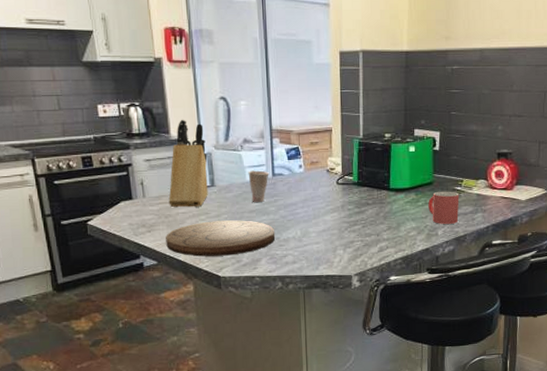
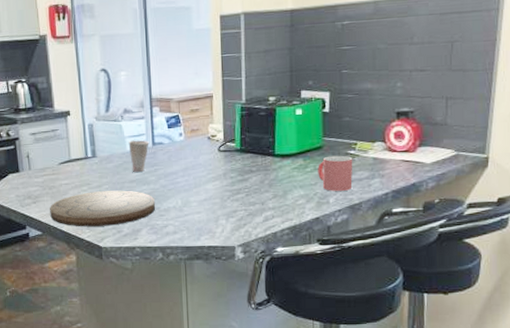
knife block: present [168,119,208,208] -> none [52,92,90,179]

